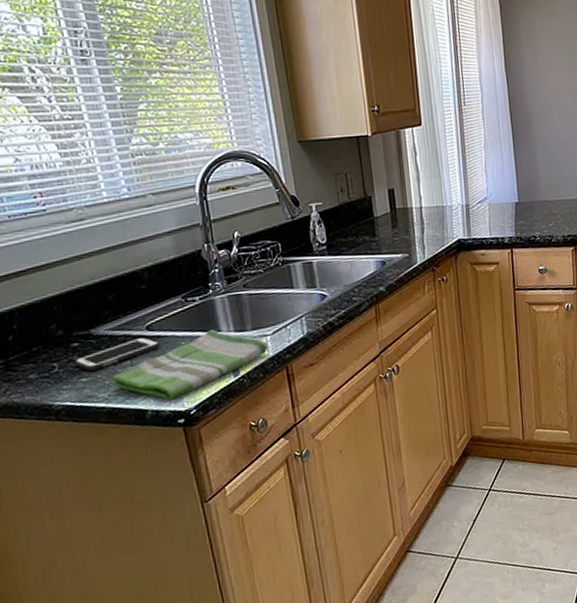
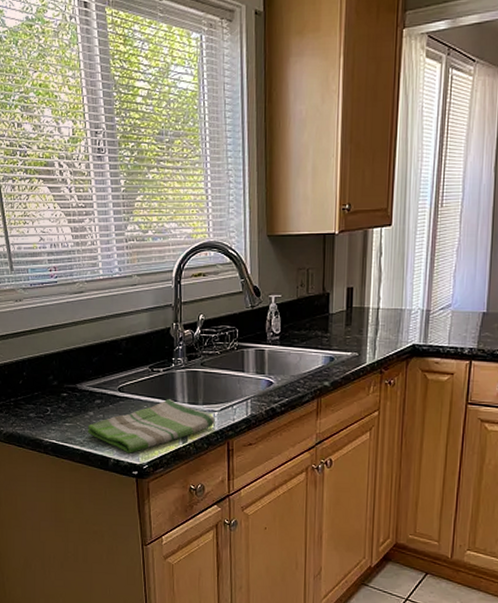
cell phone: present [74,337,161,371] -> none [62,396,128,418]

